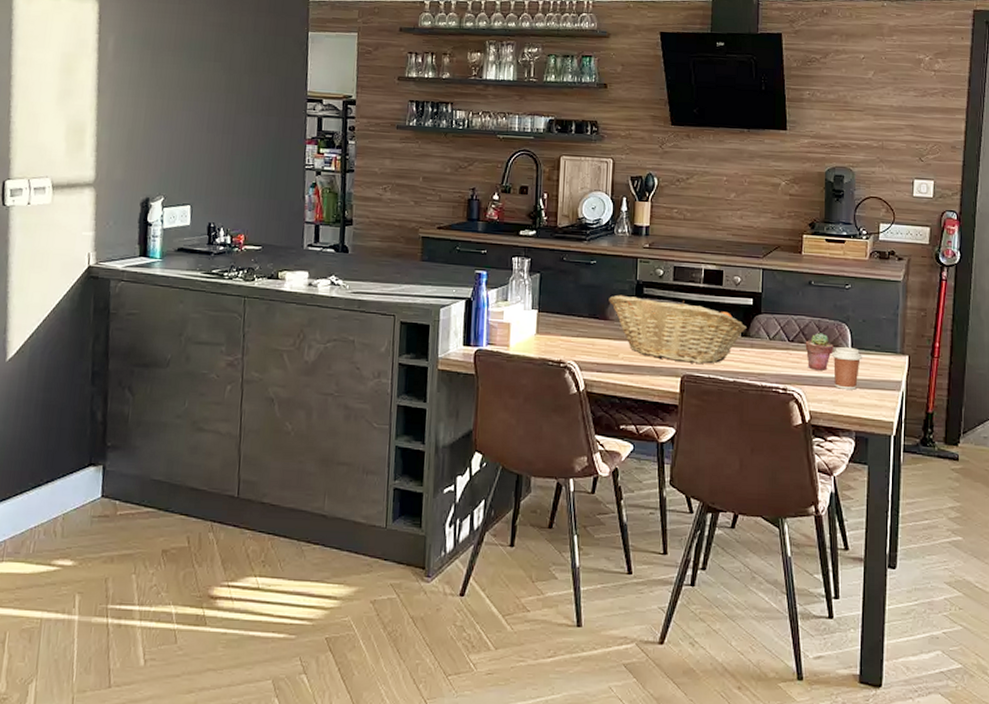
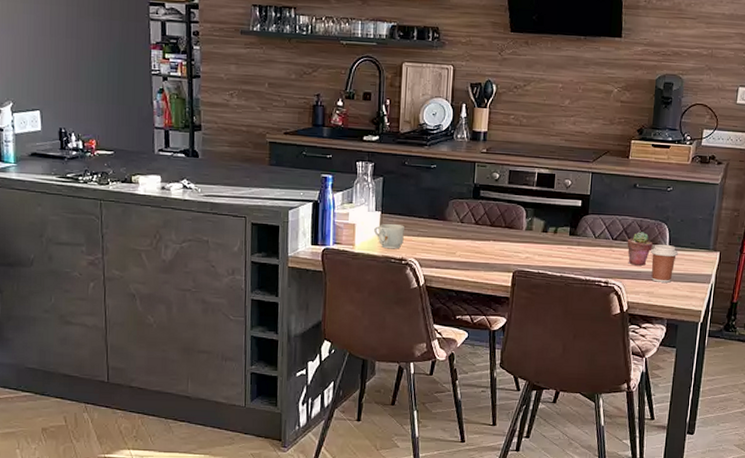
mug: none [530,322,563,351] -> present [374,223,404,249]
fruit basket: present [609,294,747,364] -> none [447,197,575,260]

